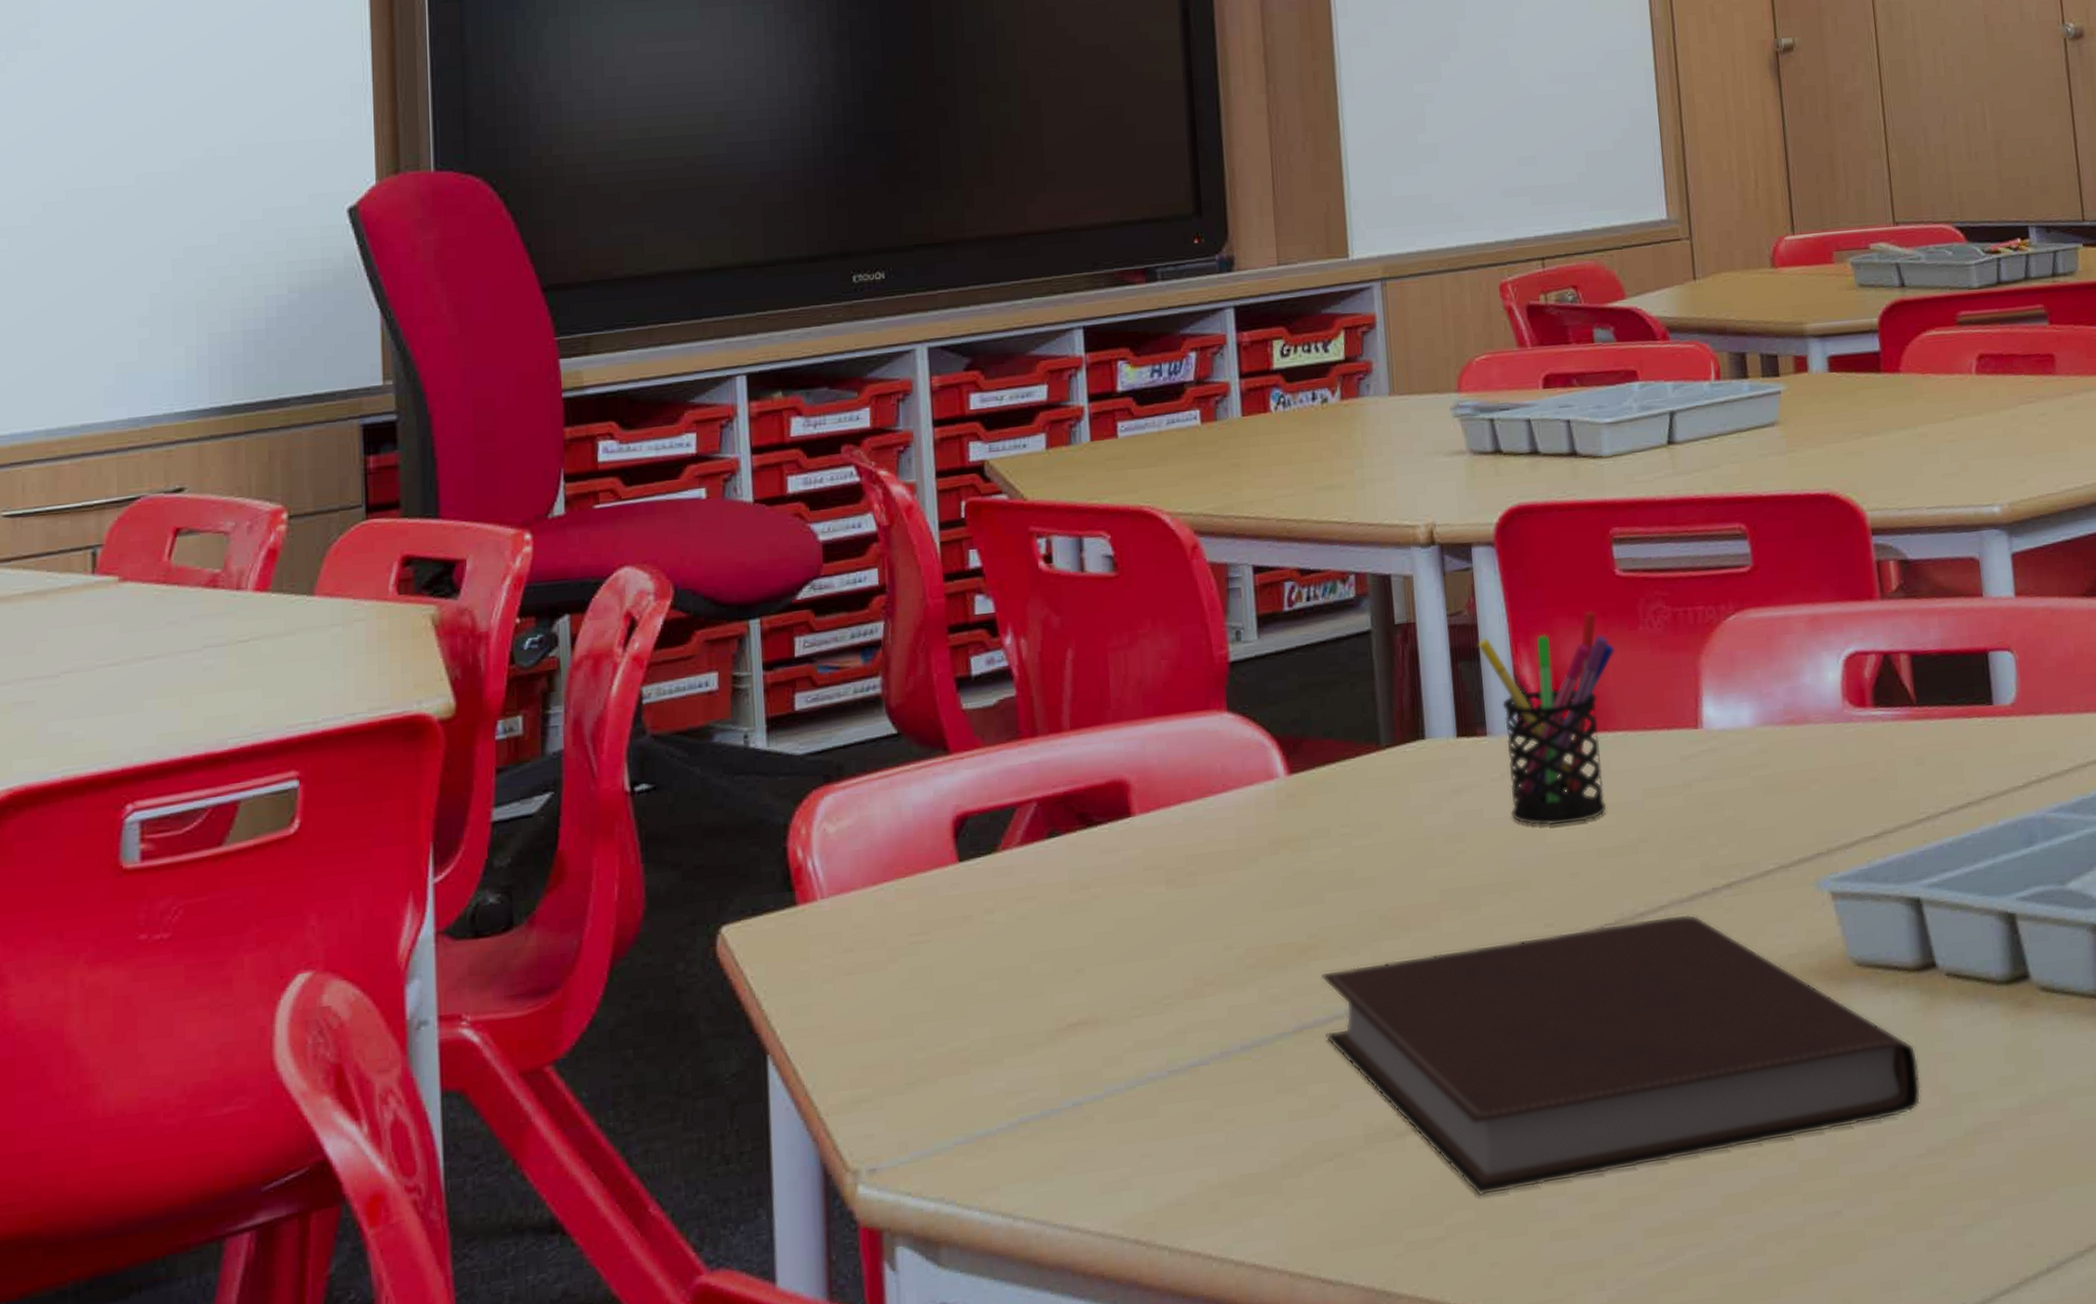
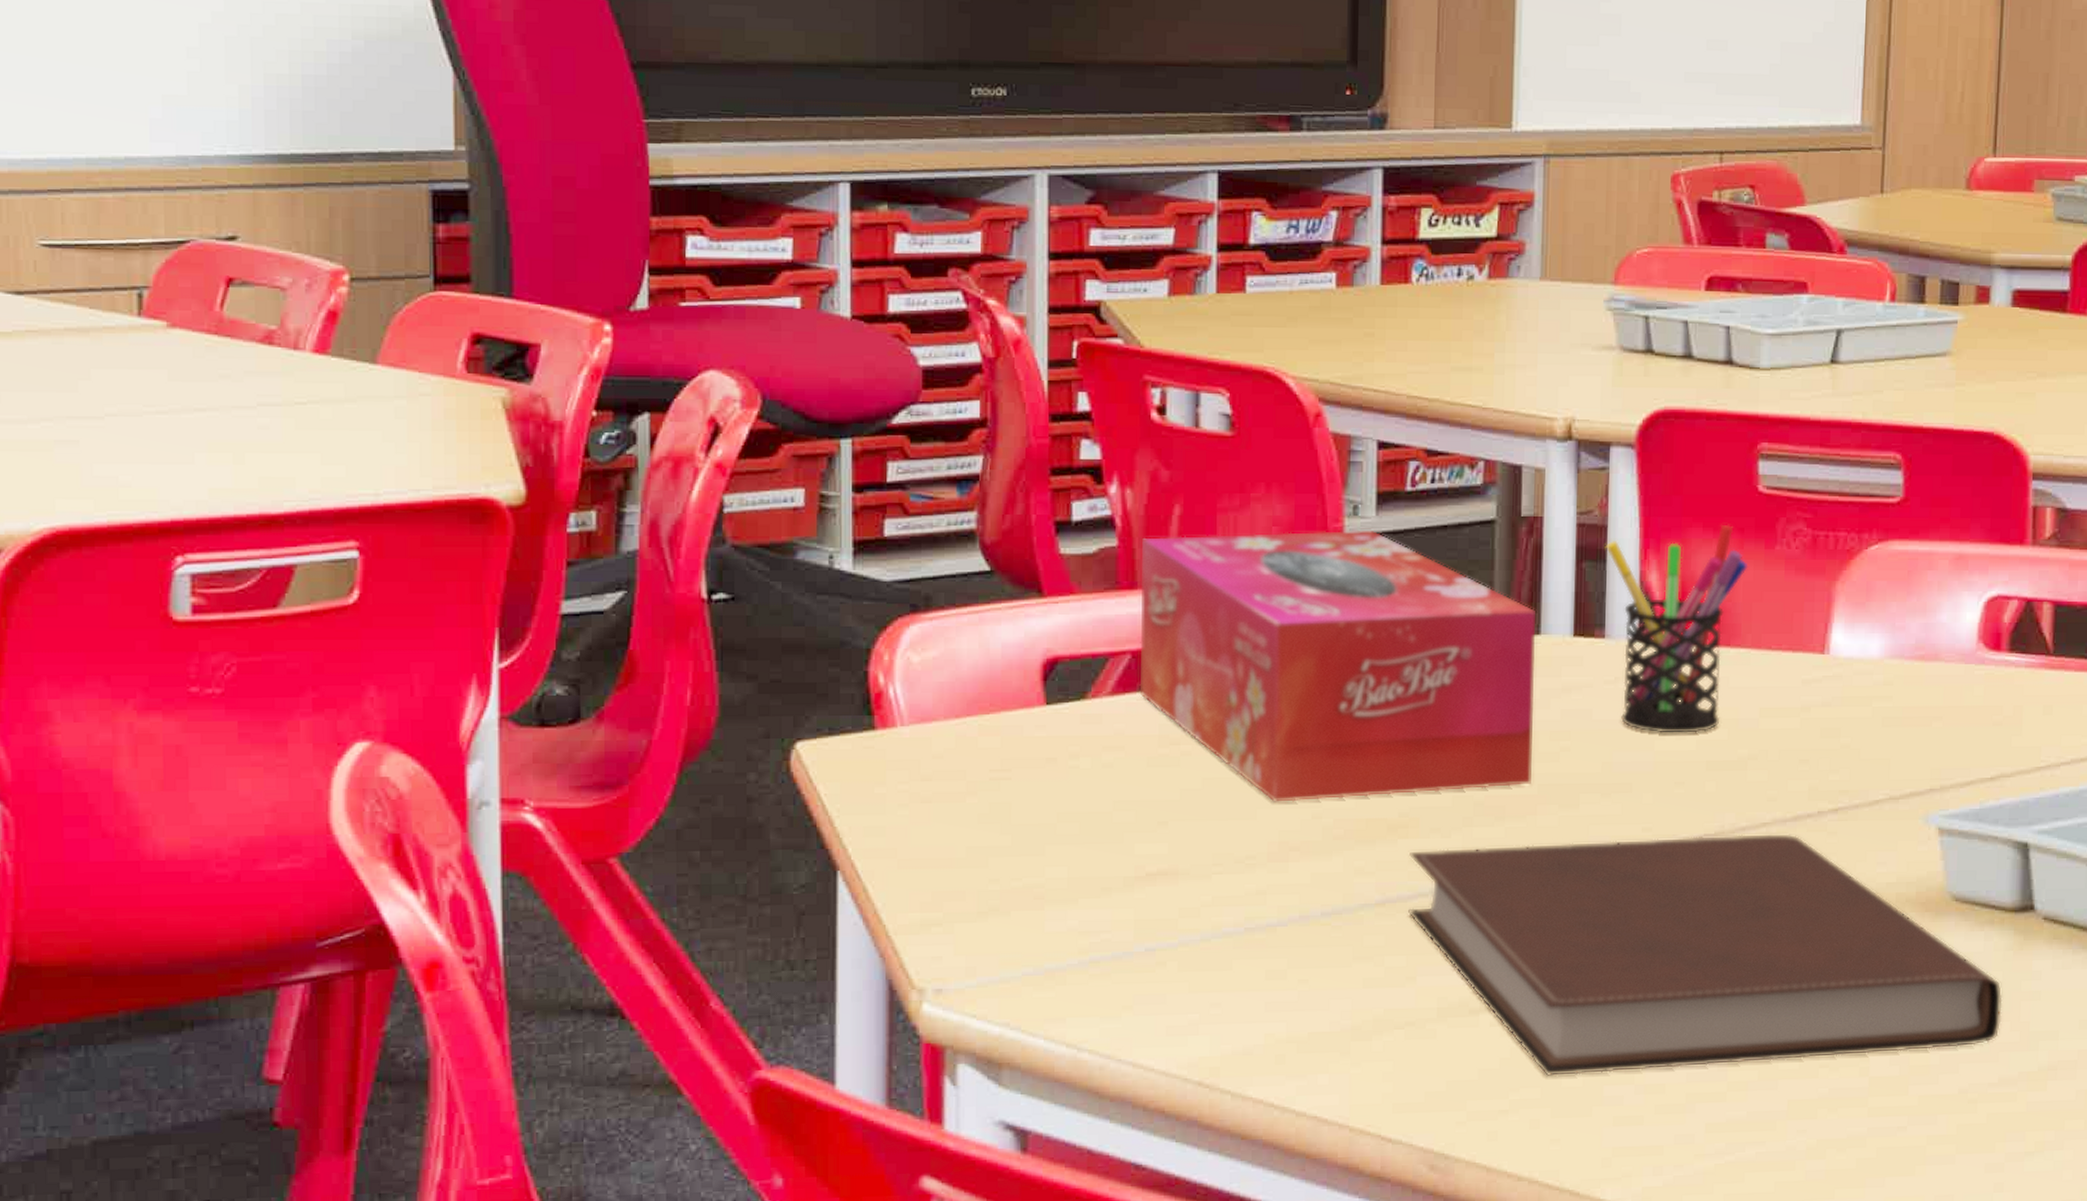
tissue box: none [1039,654,1432,937] -> present [1139,531,1537,802]

